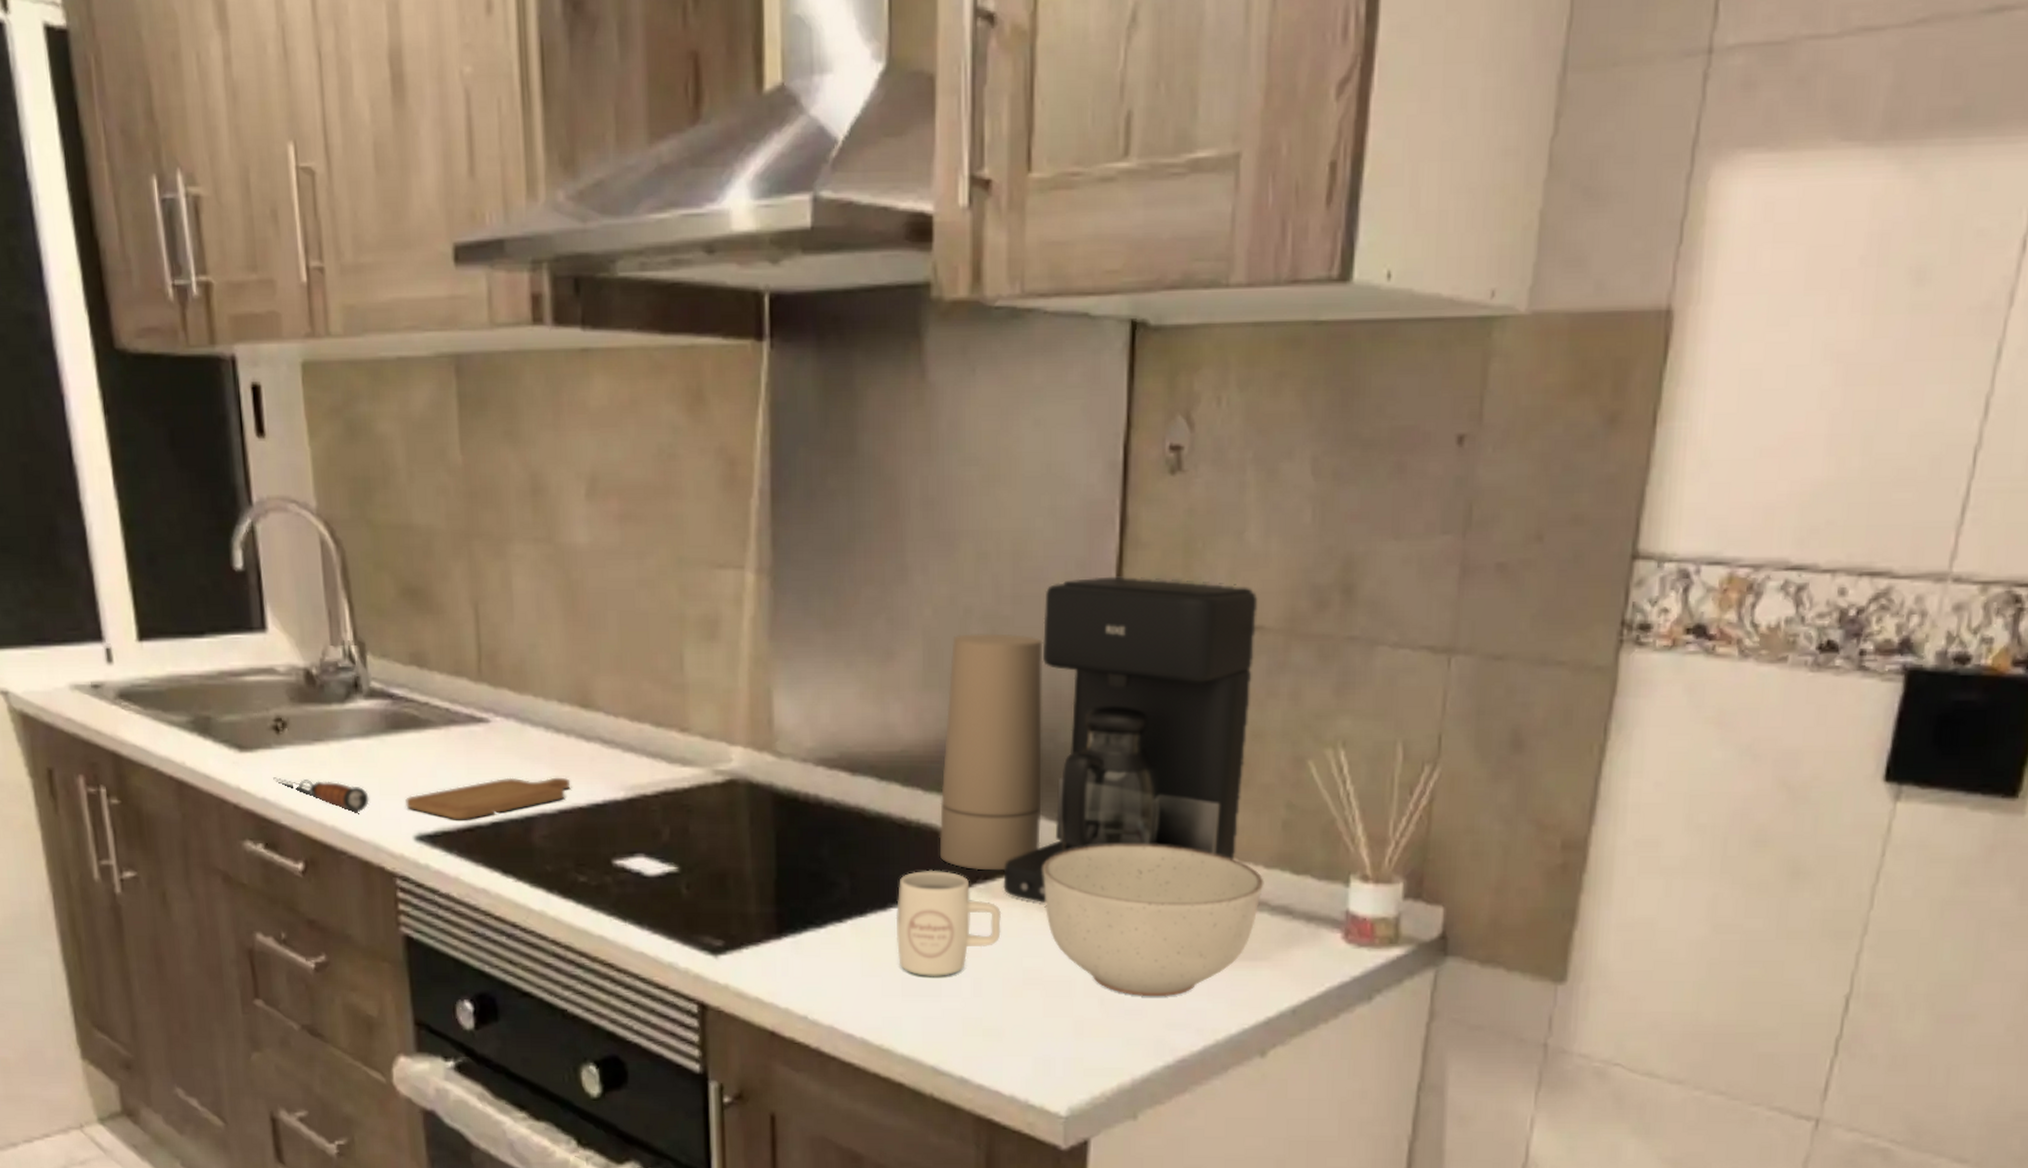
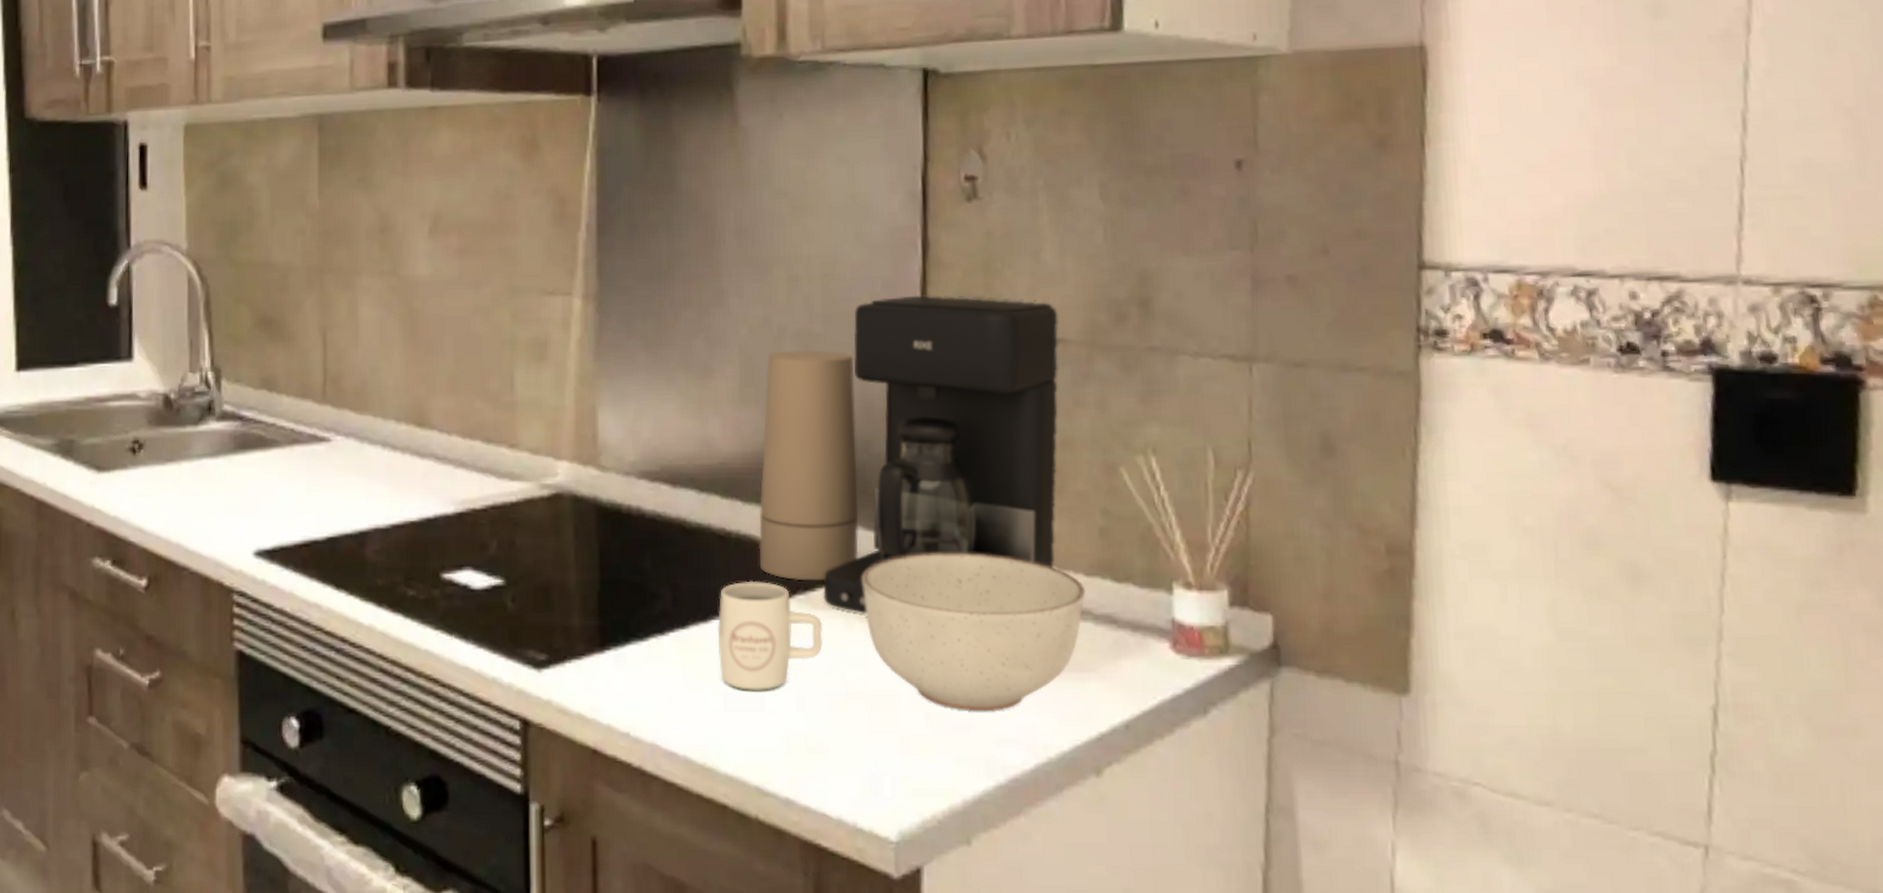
knife: present [273,777,369,813] -> none [126,496,214,530]
chopping board: present [406,777,571,820] -> none [248,493,404,536]

